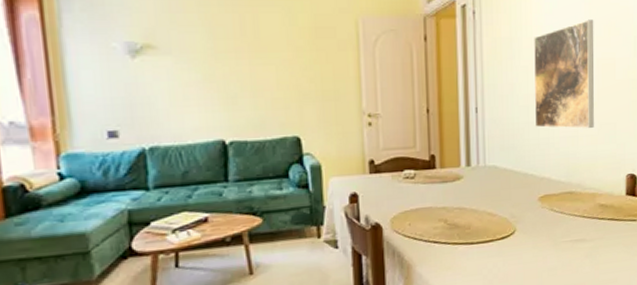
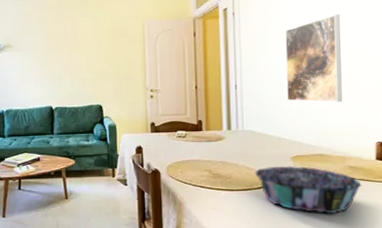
decorative bowl: none [498,208,611,263] -> present [254,165,362,214]

